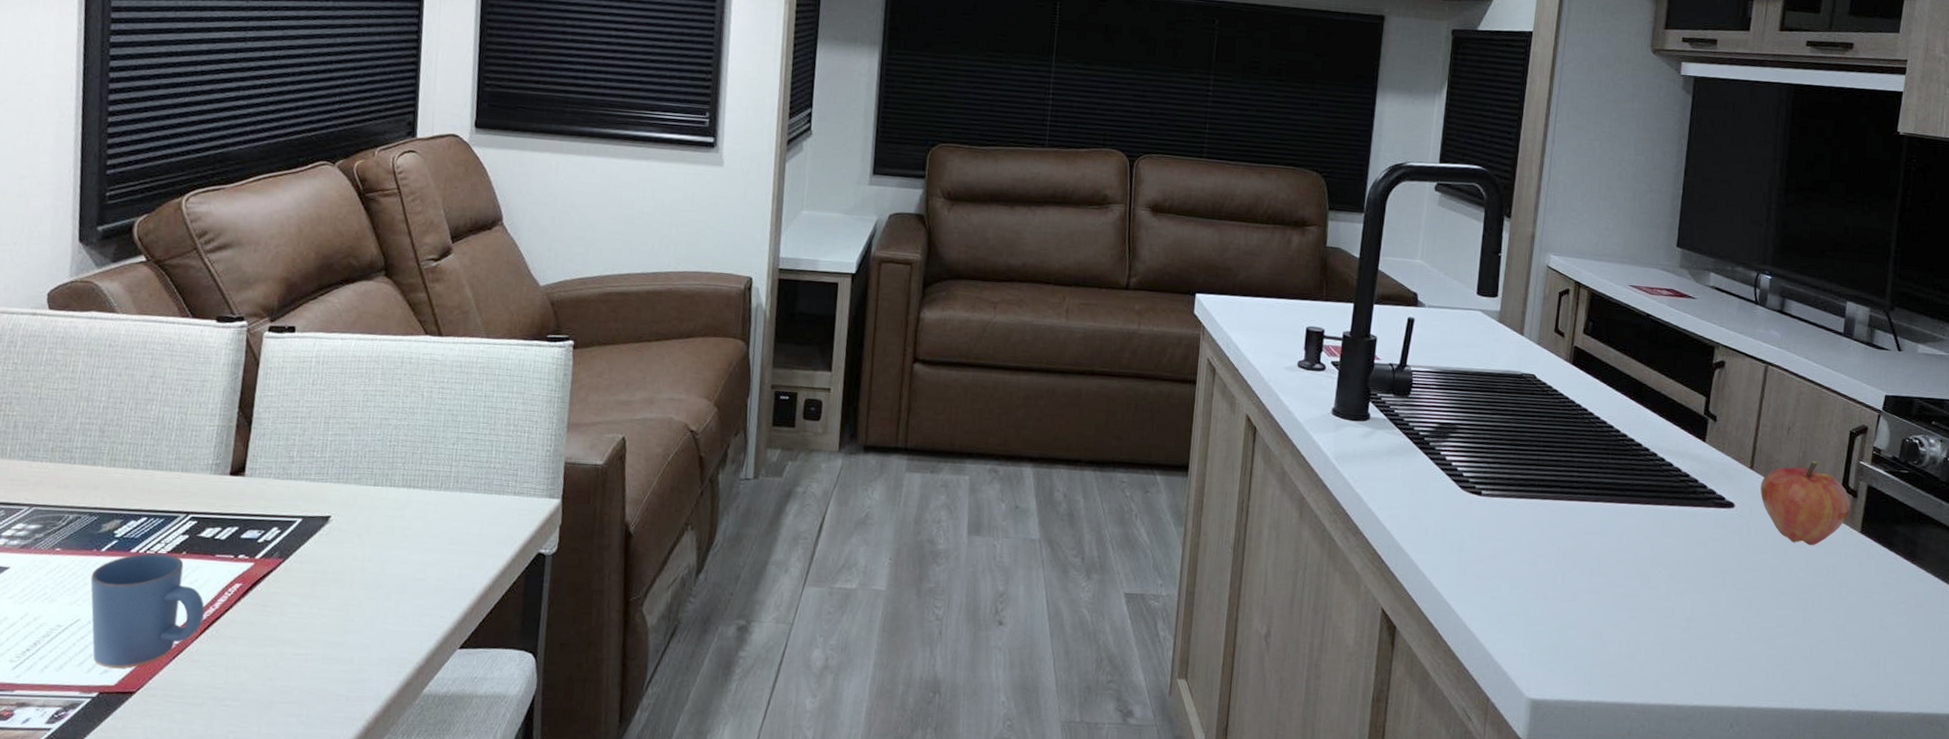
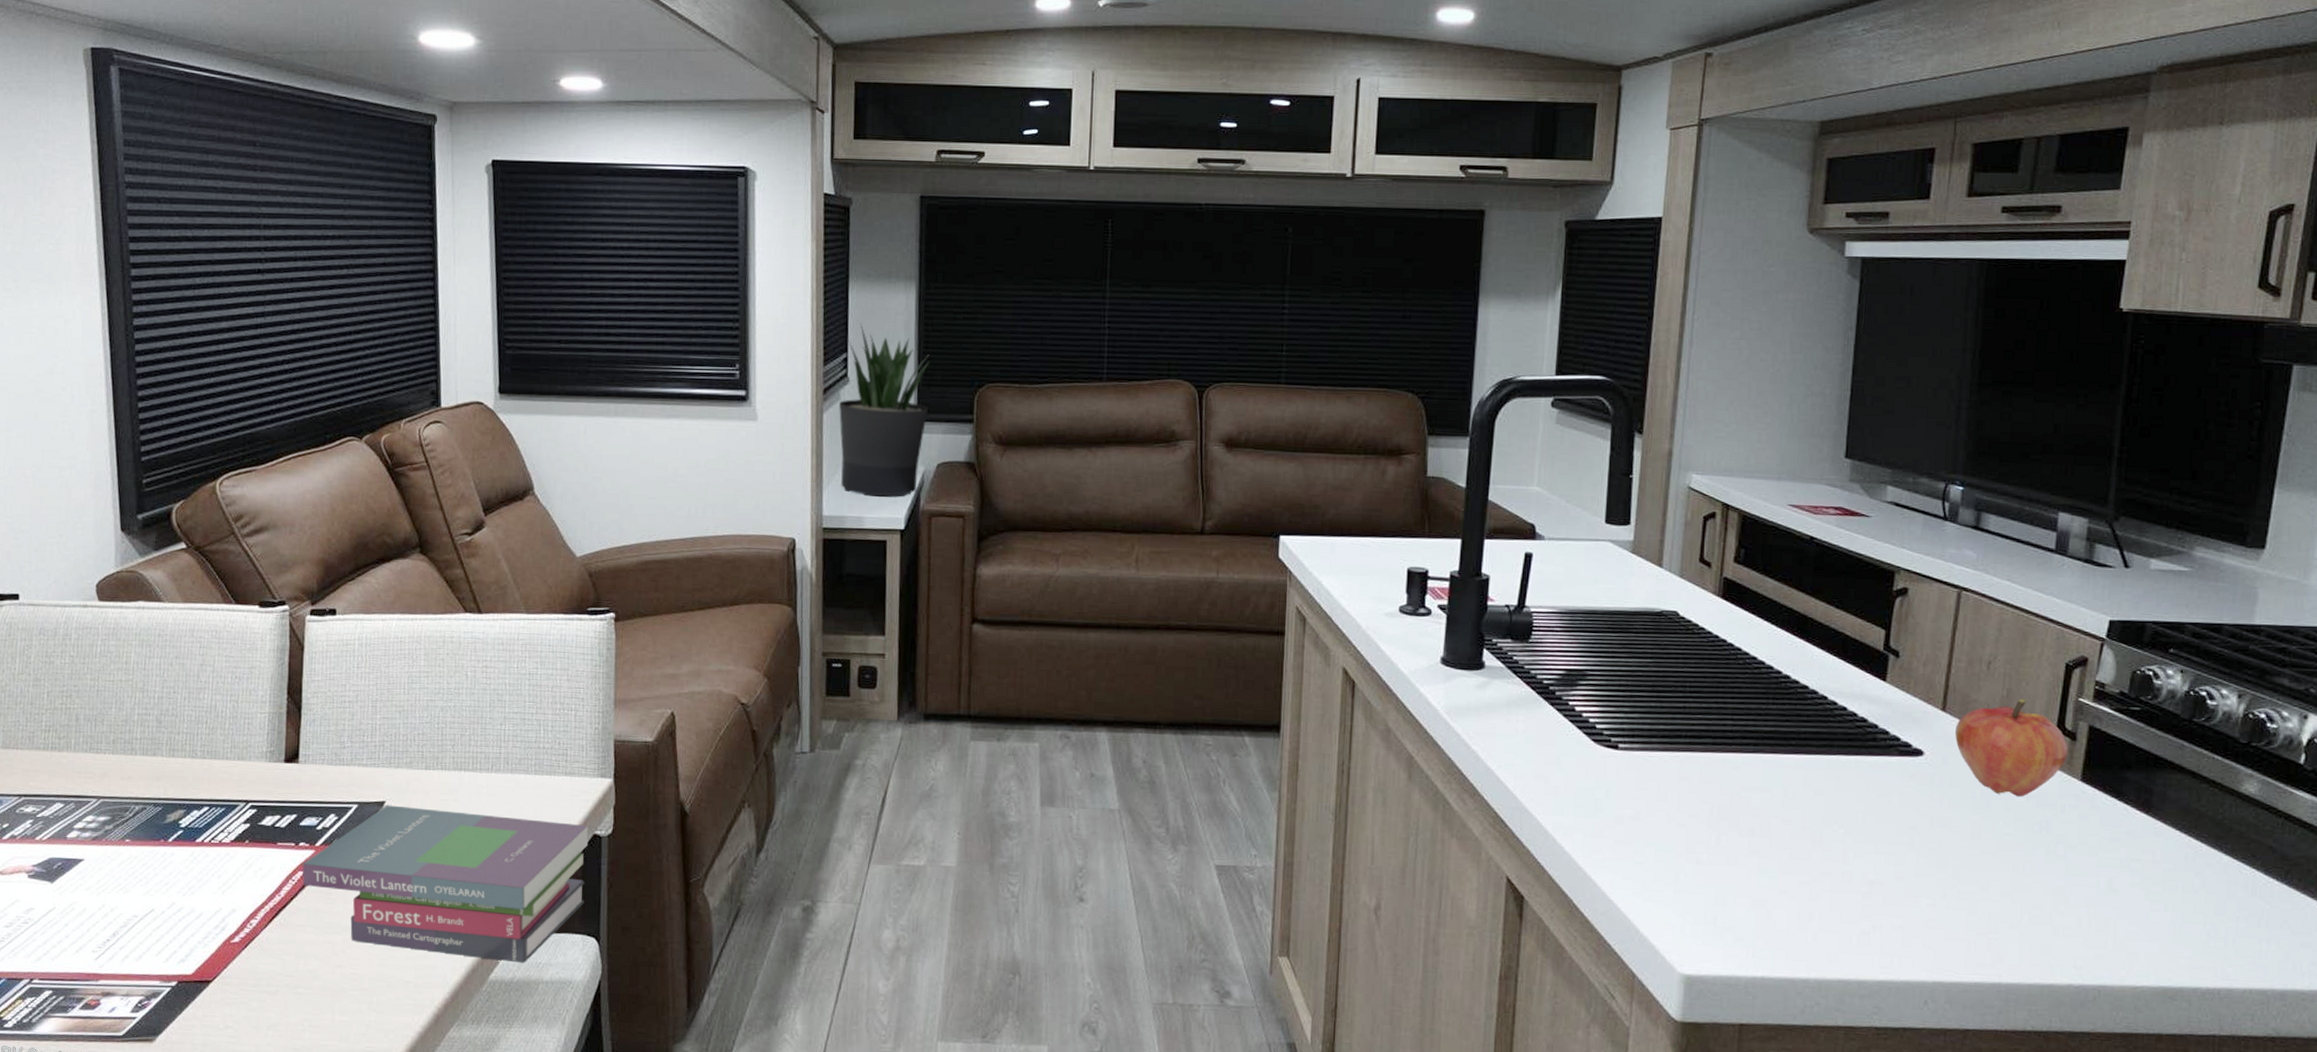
mug: present [90,552,205,669] -> none [160,842,271,958]
books: none [238,519,533,678] -> present [302,805,588,963]
planter: none [798,81,888,243] -> present [839,323,930,497]

